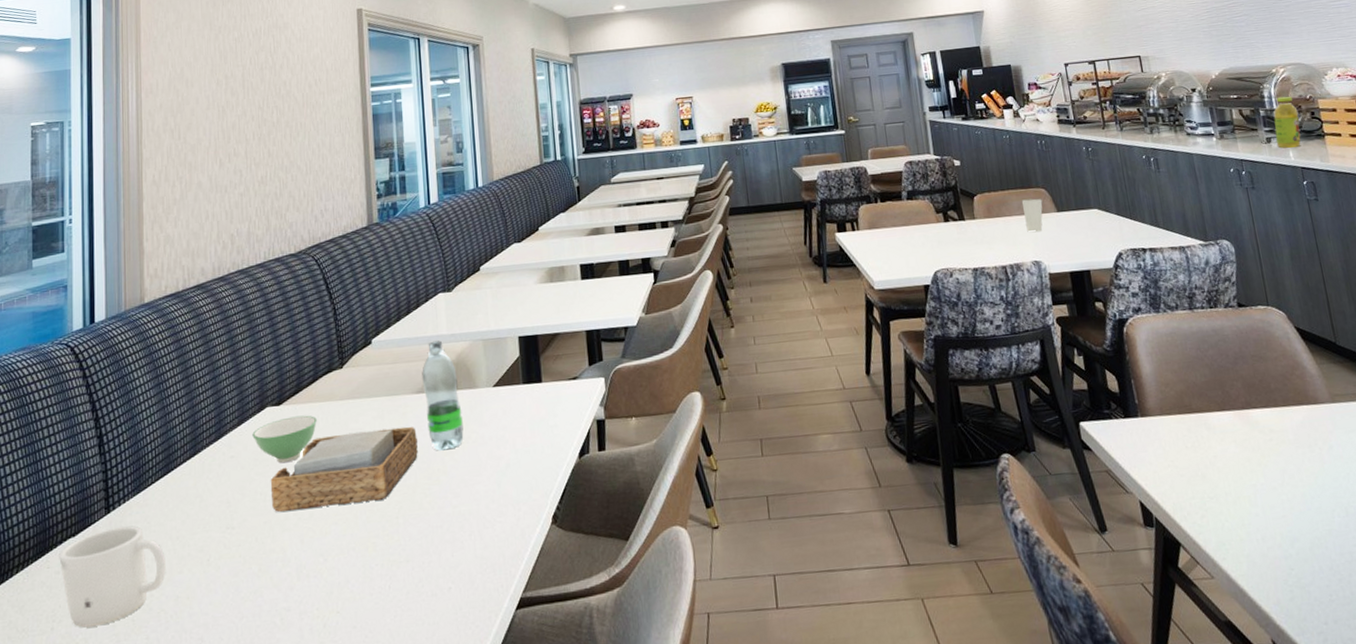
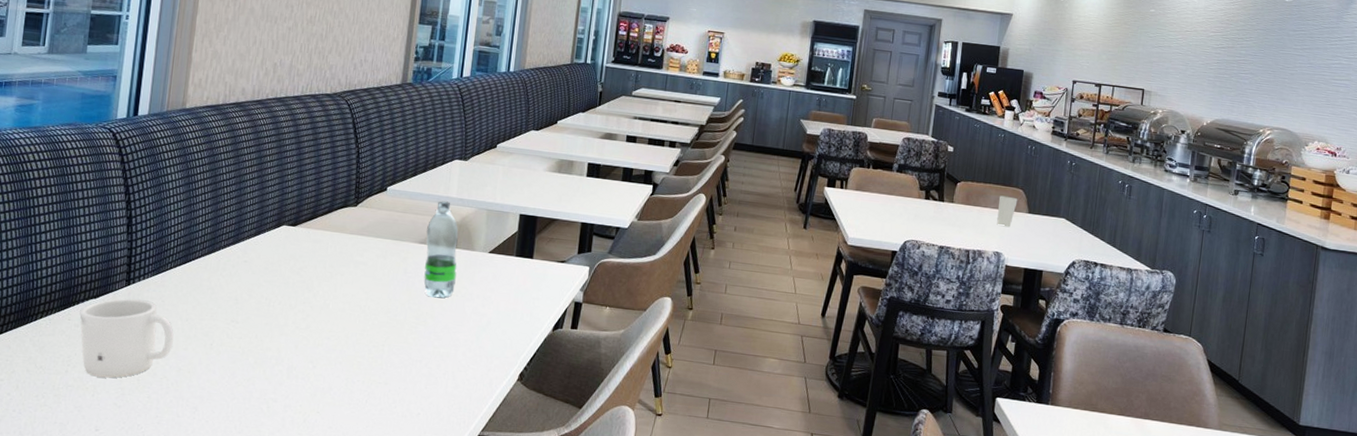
bowl: present [252,415,317,464] -> none [266,238,326,278]
napkin holder: present [270,426,418,512] -> none [275,262,414,328]
fruit juice: present [1273,96,1301,149] -> none [1242,155,1271,205]

